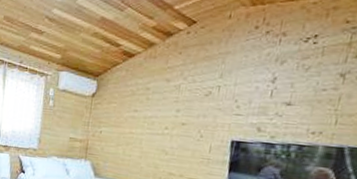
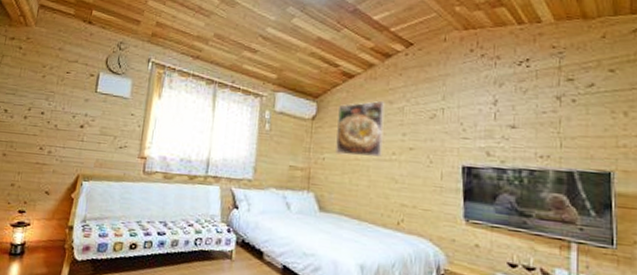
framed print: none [111,79,163,132] -> present [334,100,385,158]

